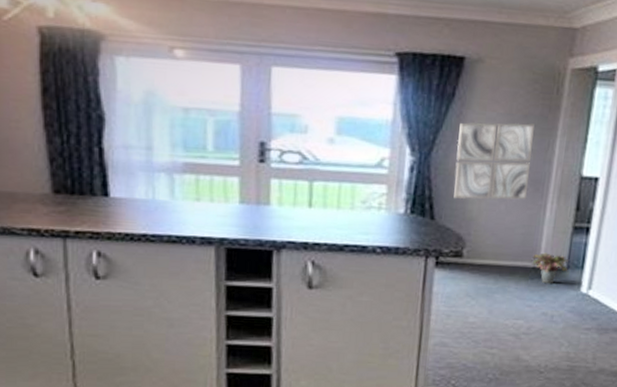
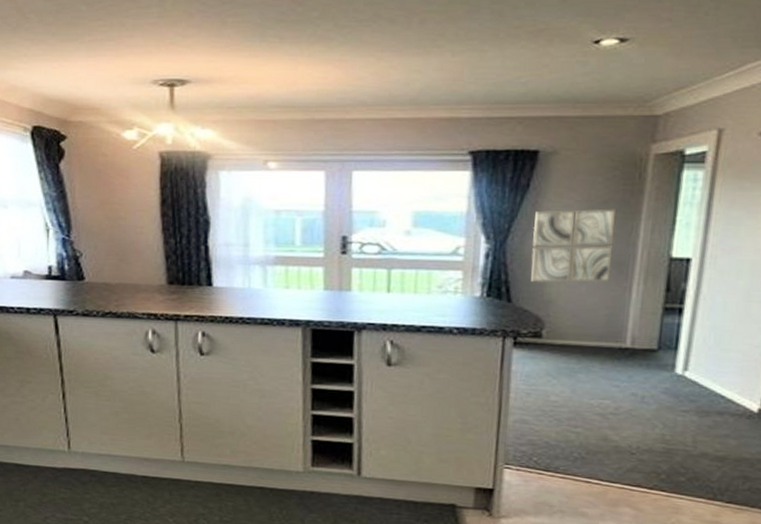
potted plant: present [532,252,569,284] -> none [618,333,660,365]

